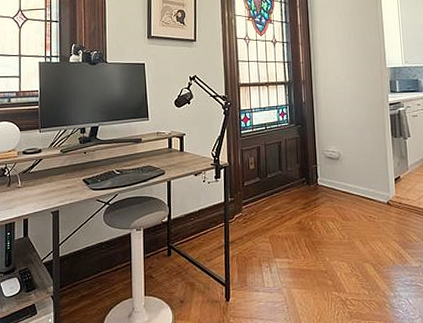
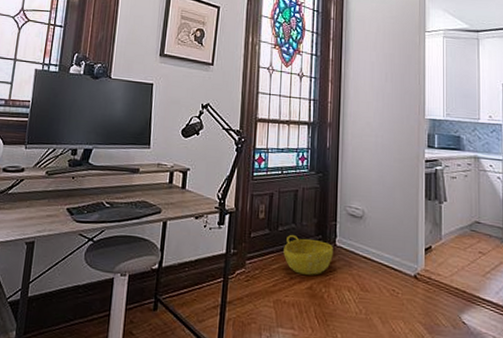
basket: none [273,179,316,212] -> present [283,234,333,275]

